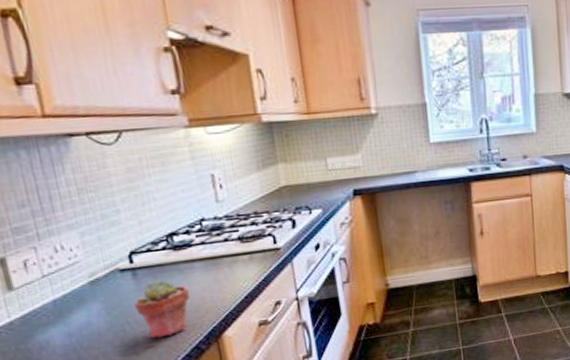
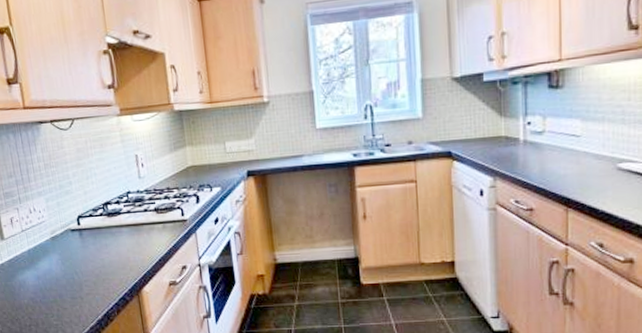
potted succulent: present [134,279,191,339] -> none [80,240,119,288]

